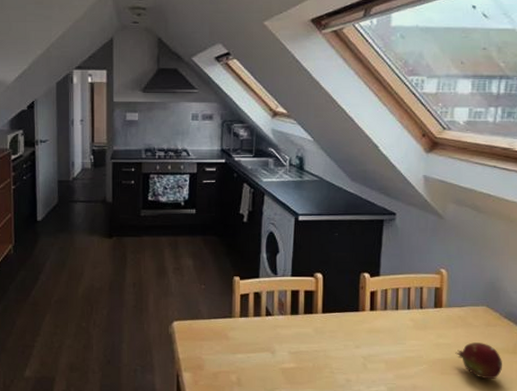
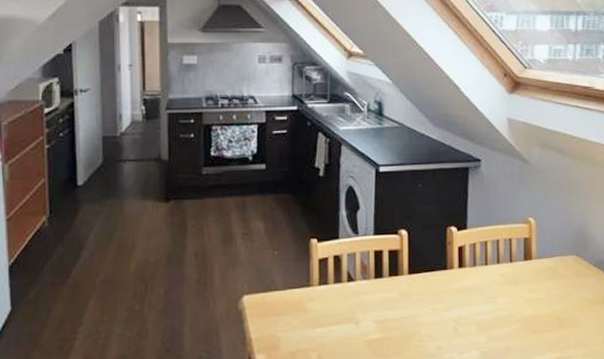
fruit: present [455,342,502,380] -> none [547,295,594,334]

